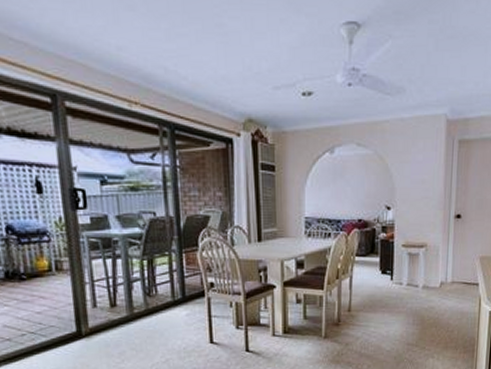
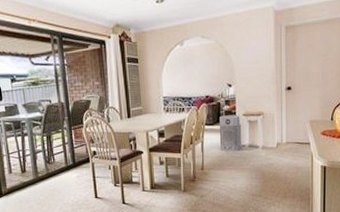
air purifier: none [372,245,400,290] -> present [219,114,242,152]

